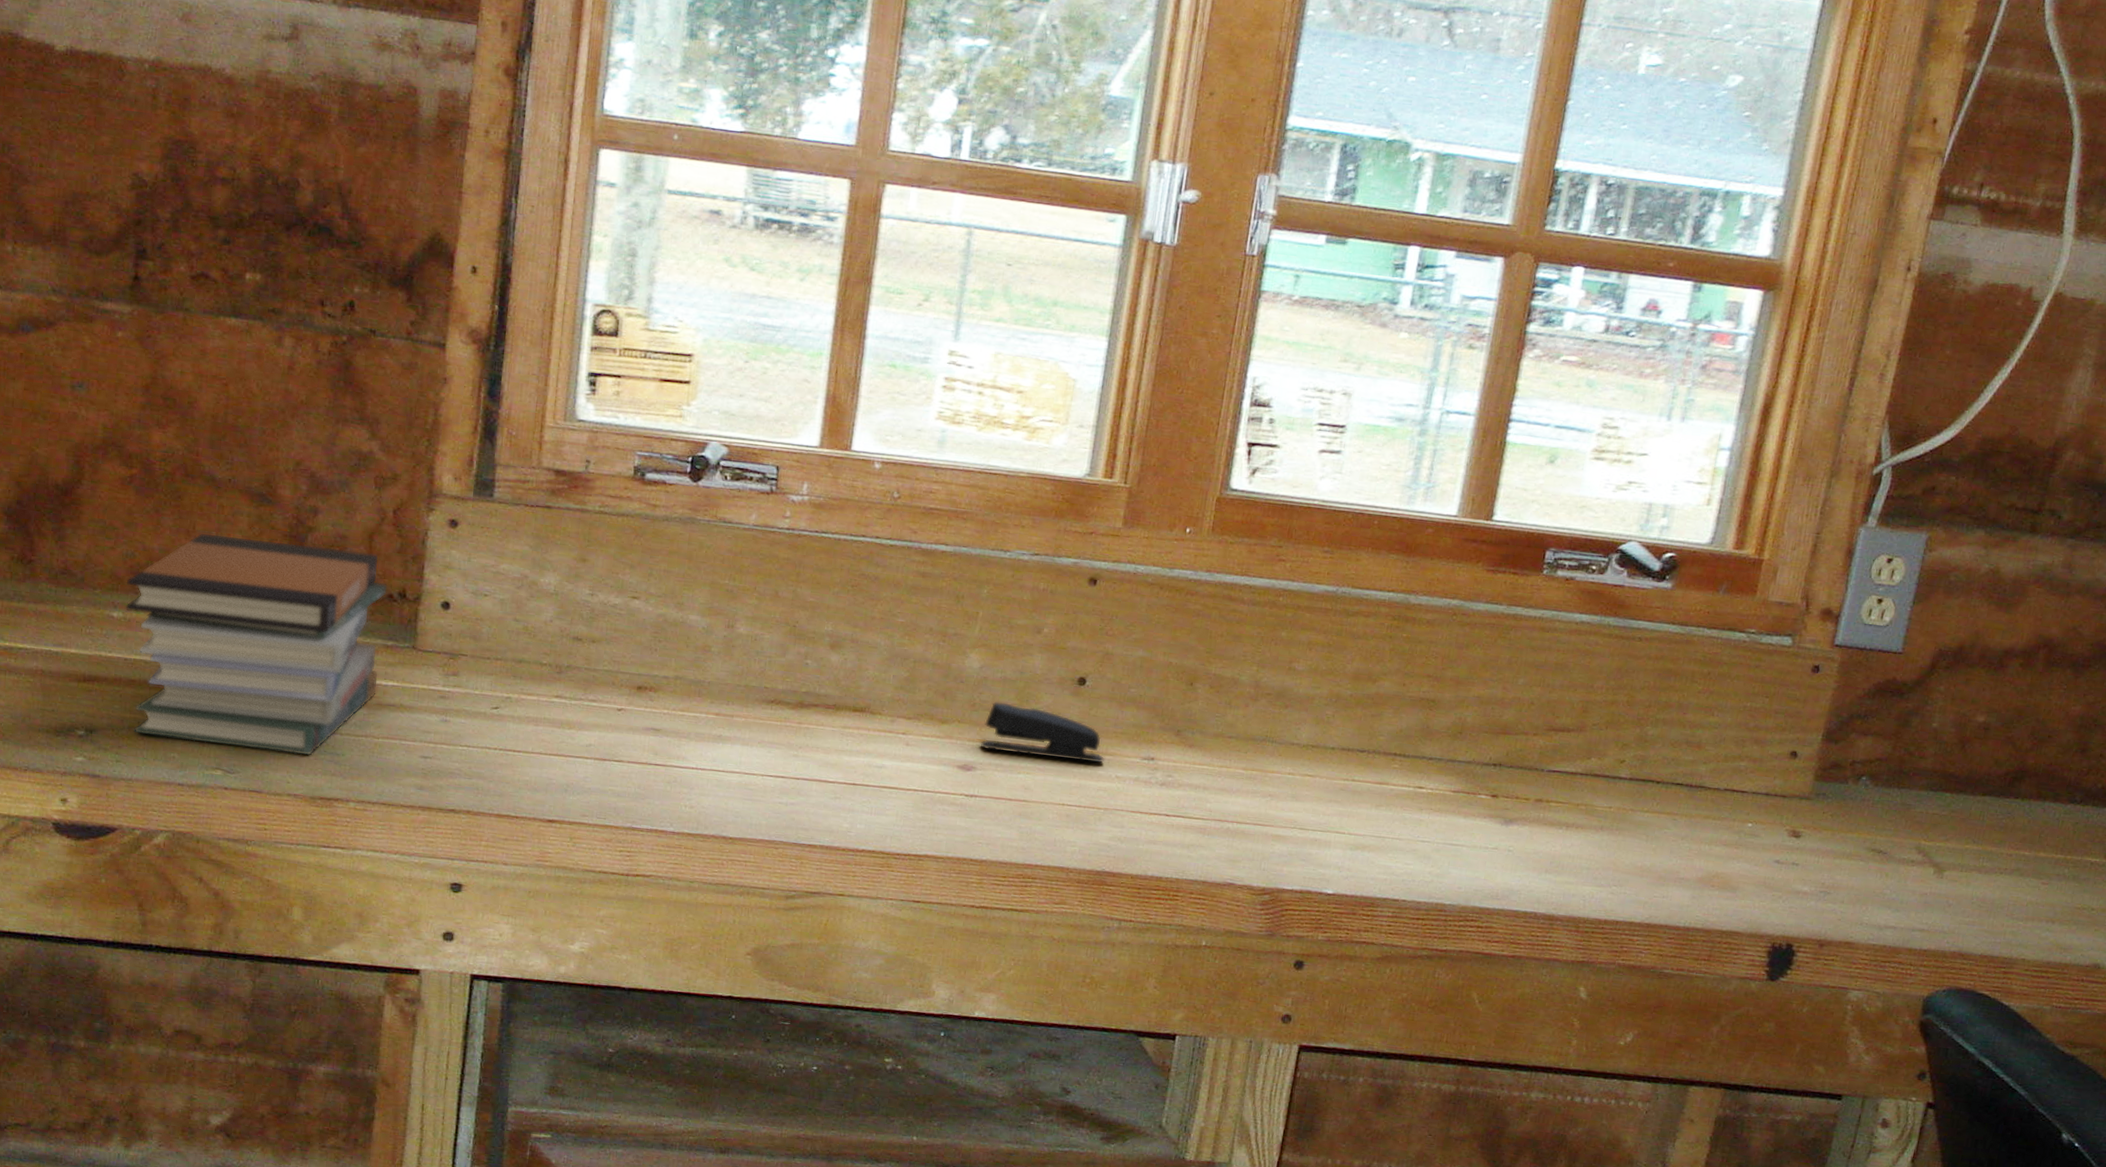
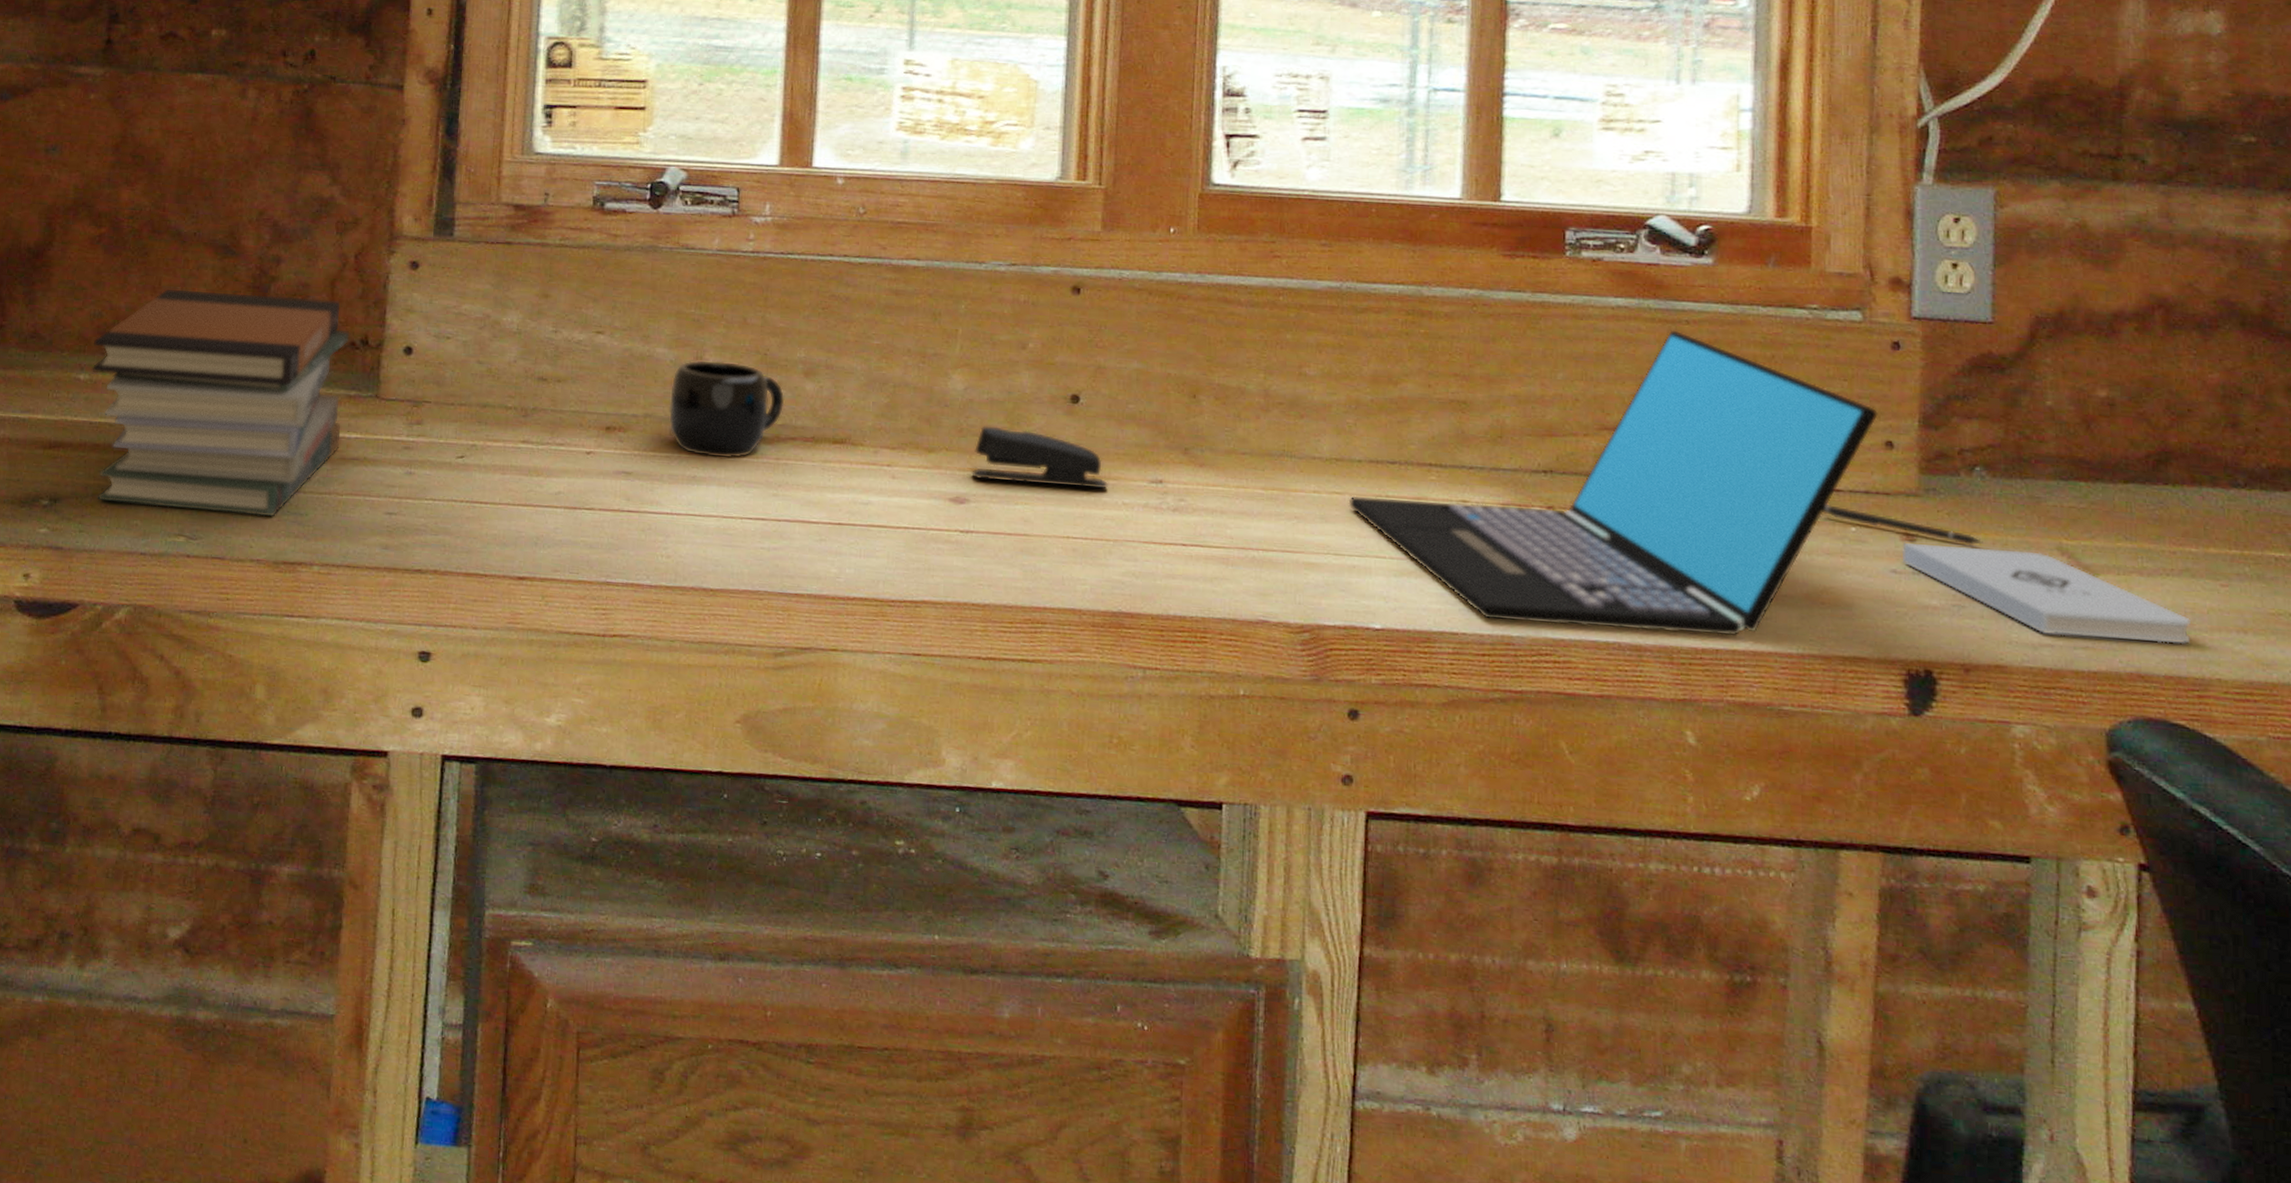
mug: none [698,628,810,721] -> present [668,360,785,458]
laptop: none [1318,645,1790,910] -> present [1348,330,1878,636]
pen: none [1726,803,1856,844] -> present [1822,504,1983,547]
notepad: none [1785,837,2012,930] -> present [1901,542,2192,644]

